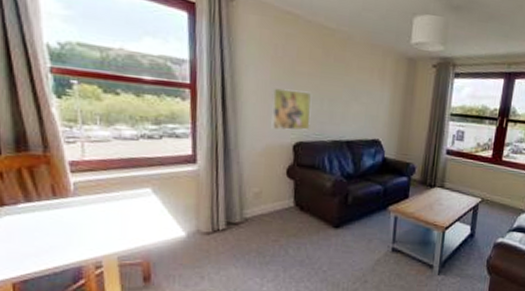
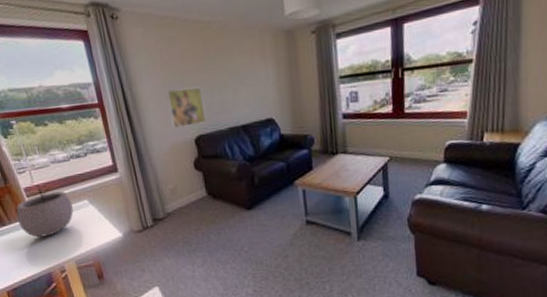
plant pot: none [50,160,130,223] -> present [16,185,74,238]

